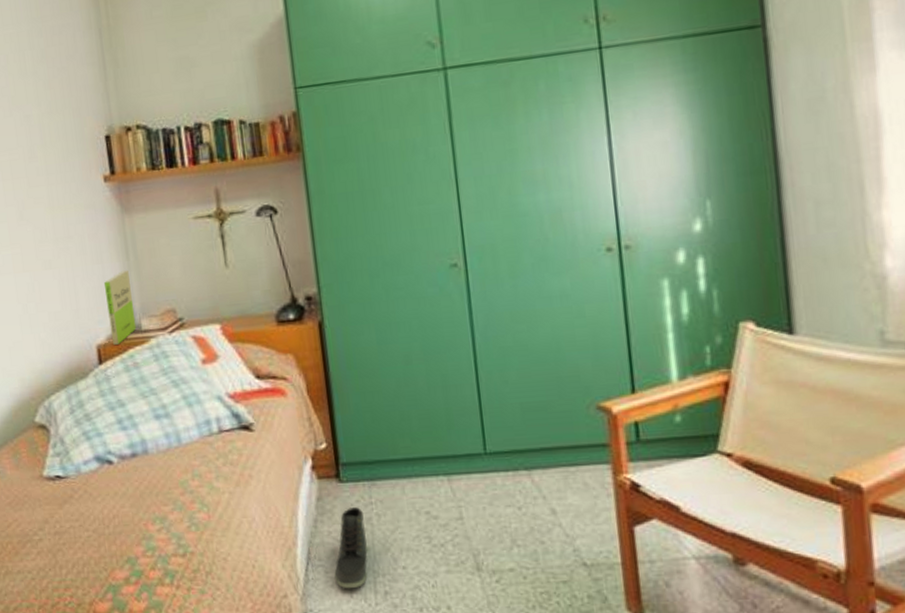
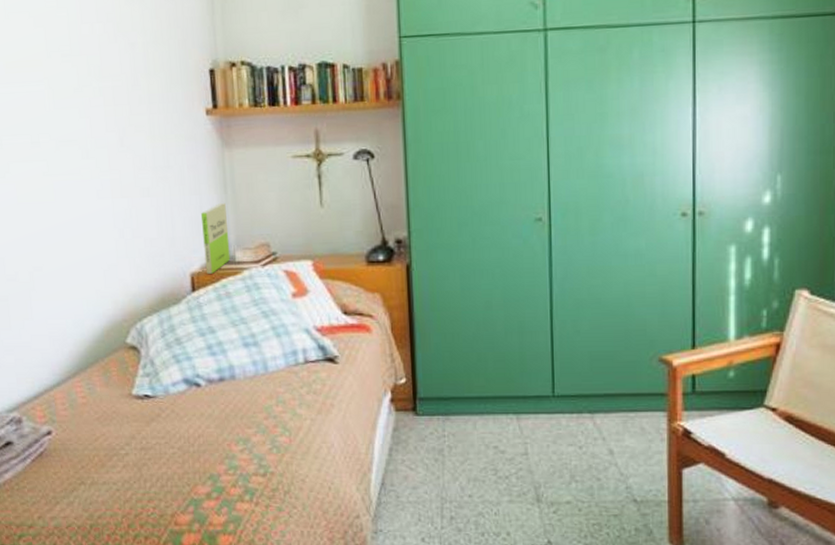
sneaker: present [334,507,368,589] -> none [405,439,438,513]

